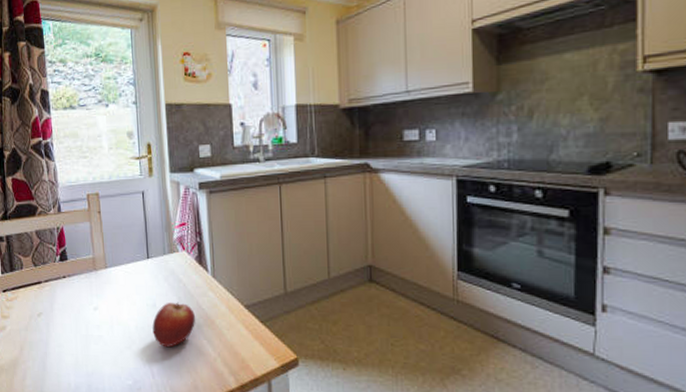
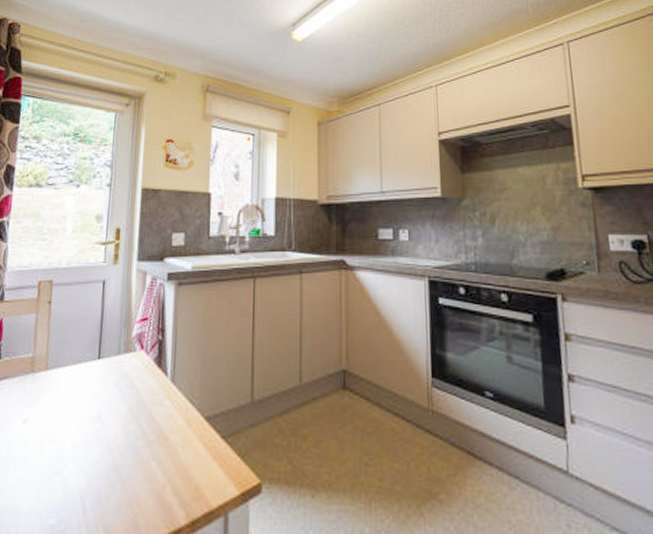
fruit: present [152,302,195,348] -> none [91,412,146,472]

